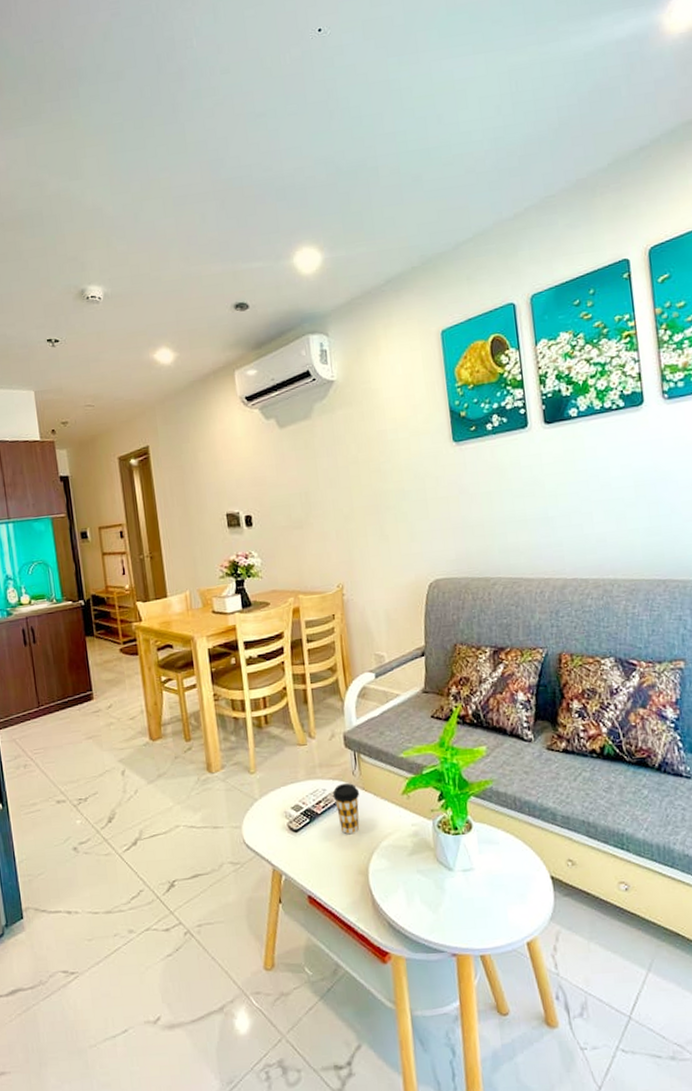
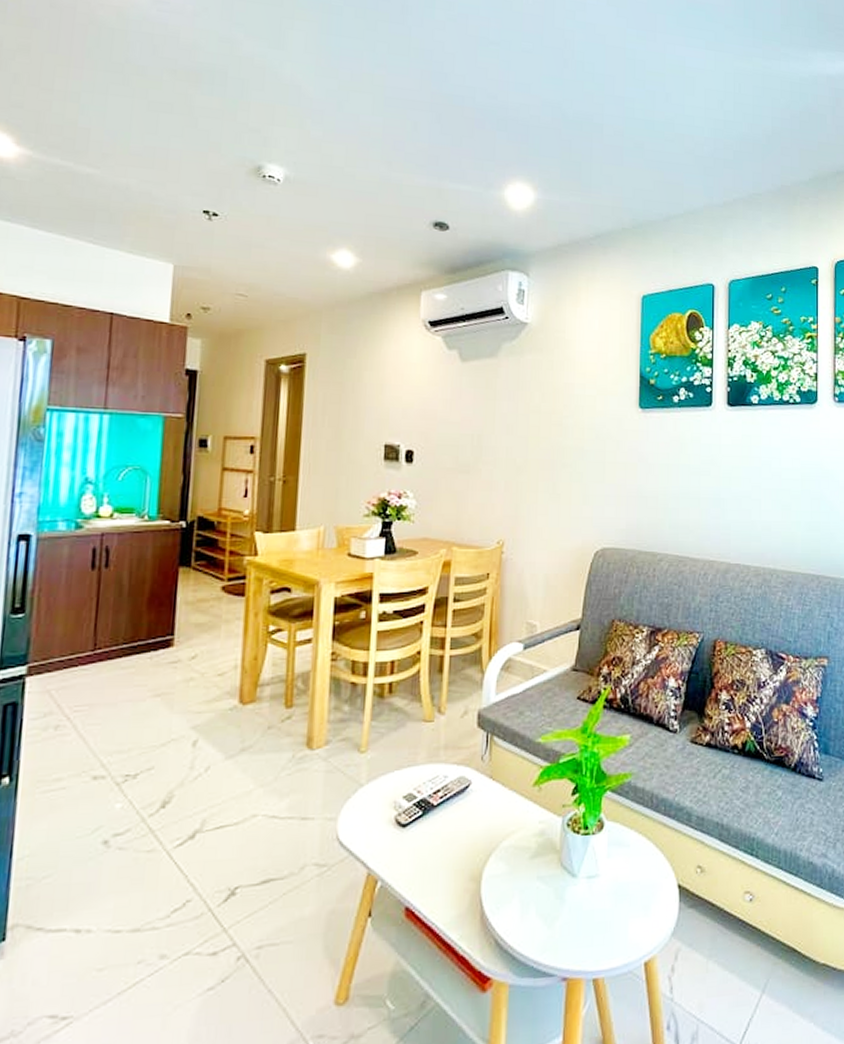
coffee cup: present [332,782,360,835] -> none [454,769,486,832]

